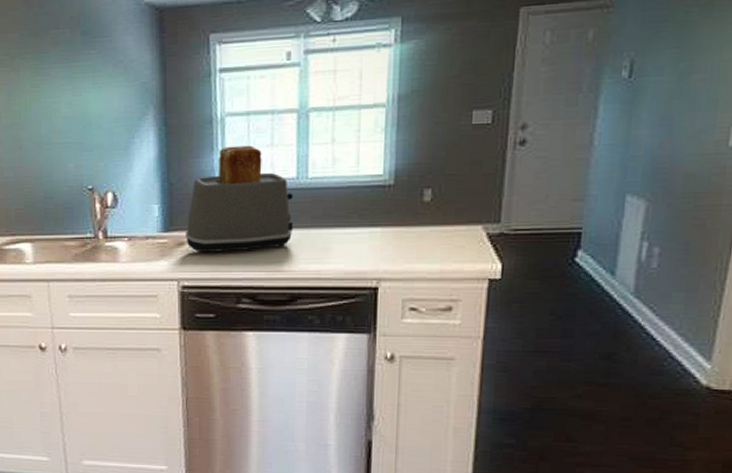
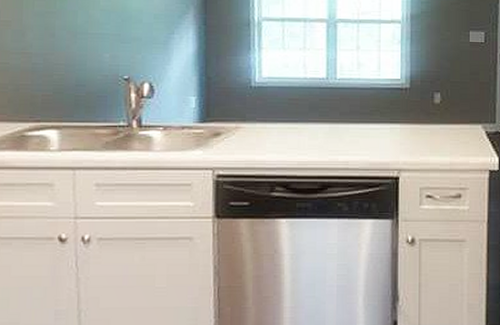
toaster: present [186,145,294,252] -> none [222,47,324,143]

